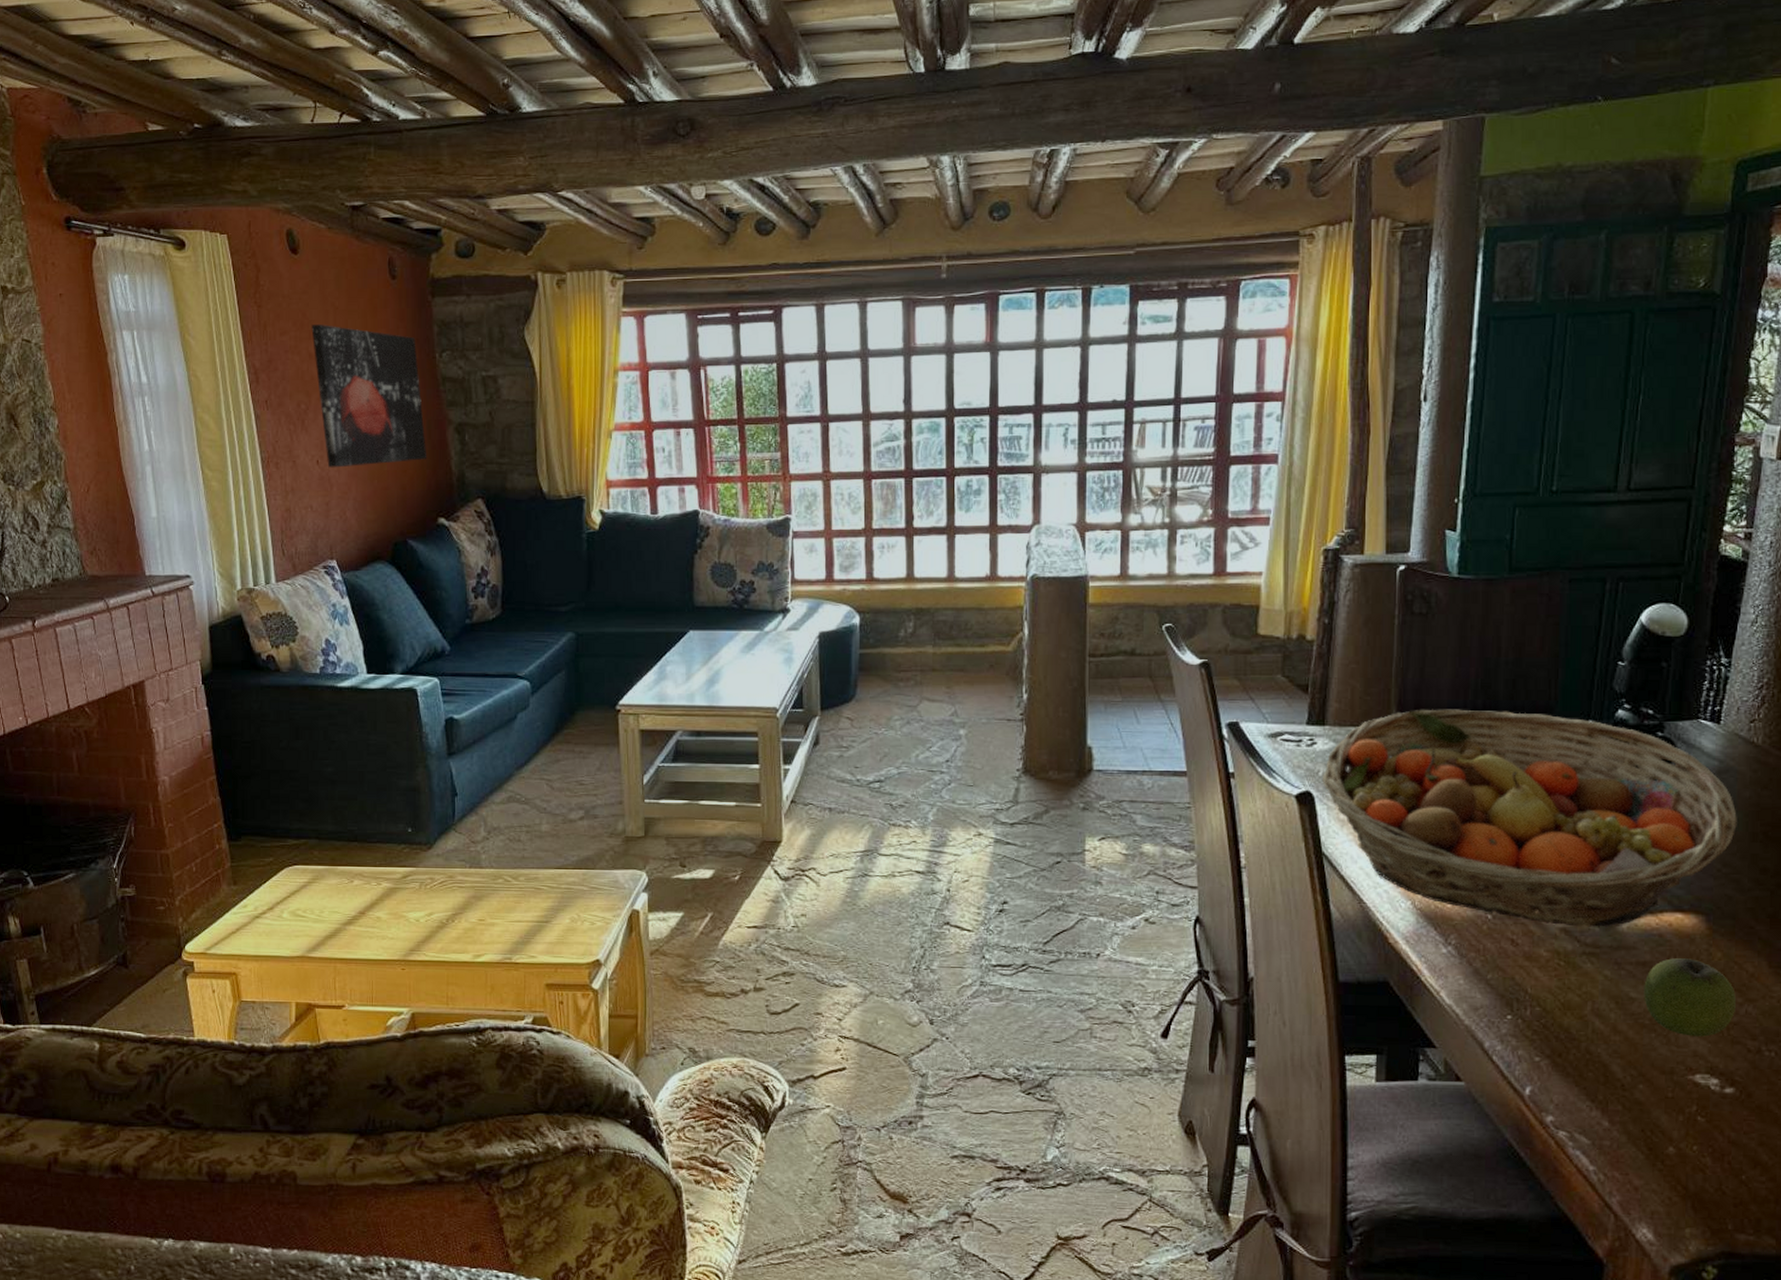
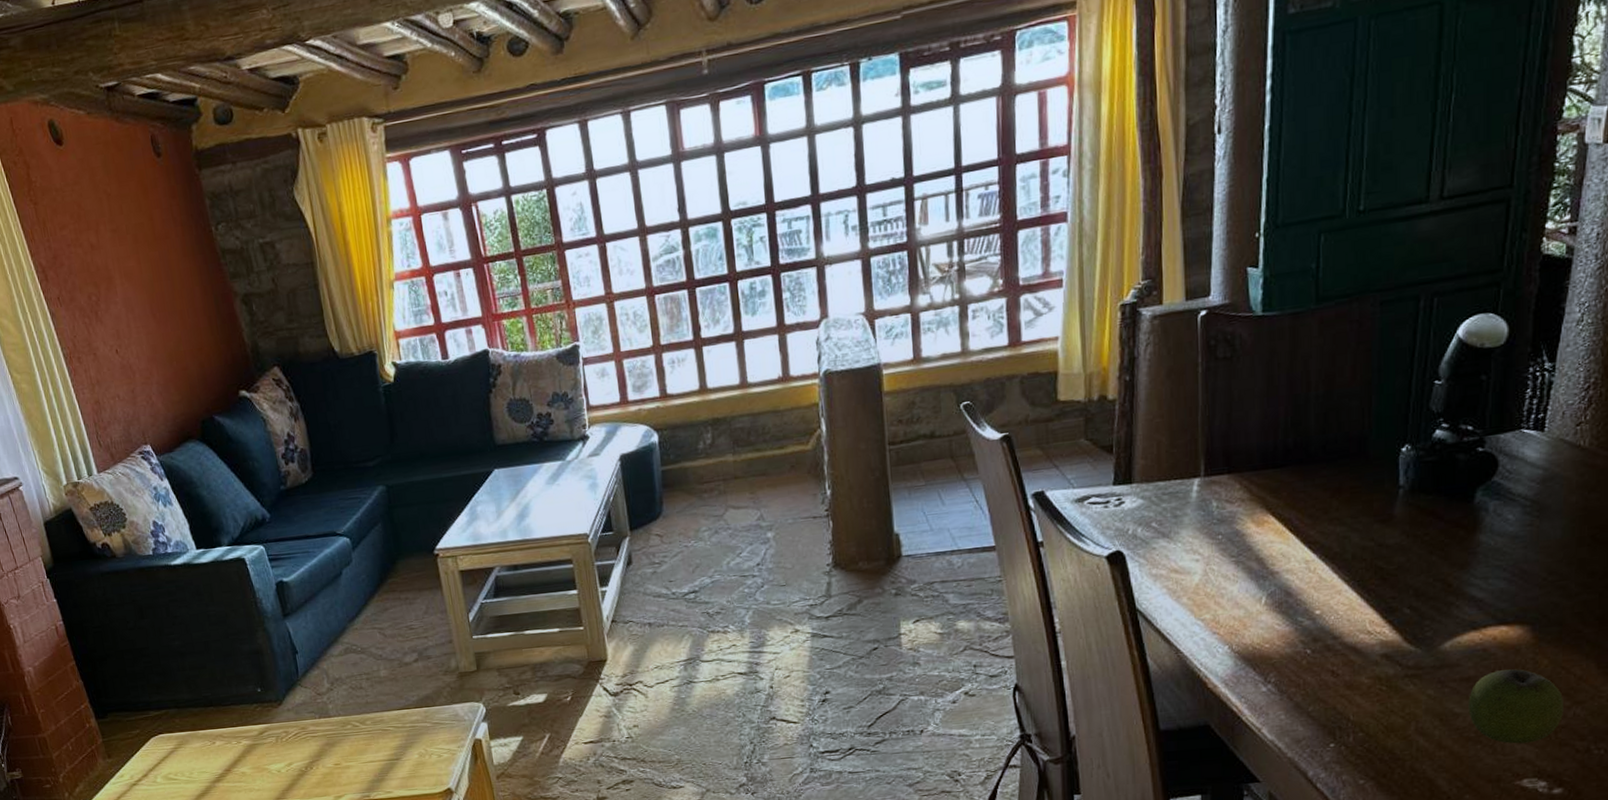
wall art: present [311,325,427,468] -> none [88,213,220,356]
fruit basket: present [1323,709,1737,927] -> none [1132,444,1563,652]

